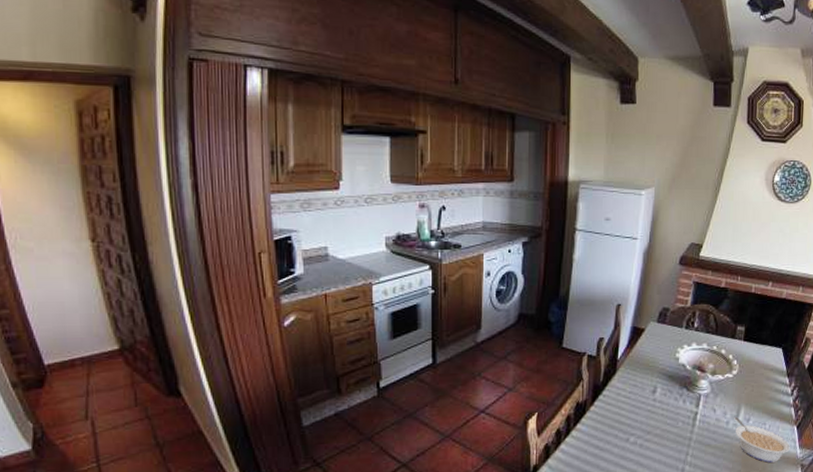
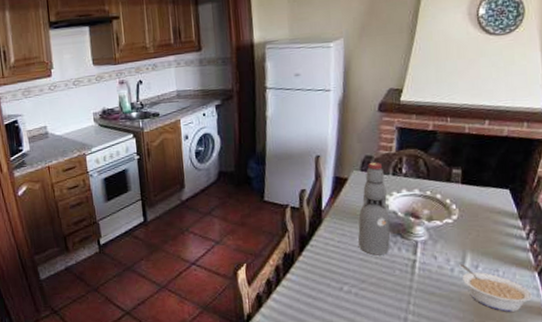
bottle: none [648,314,679,407] -> present [358,162,391,256]

